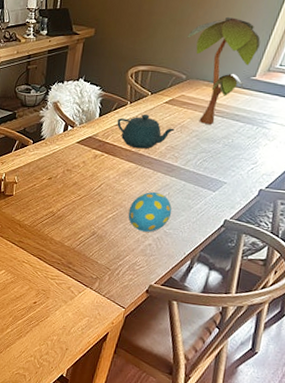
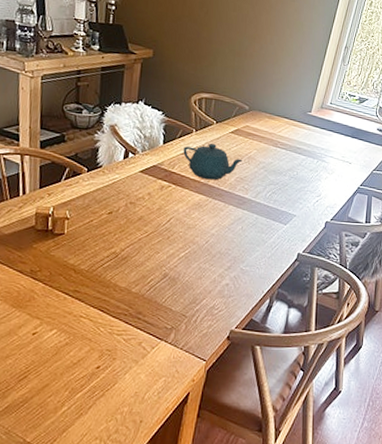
decorative egg: present [128,192,172,232] -> none [202,226,247,271]
plant: present [187,16,261,124] -> none [247,53,312,156]

